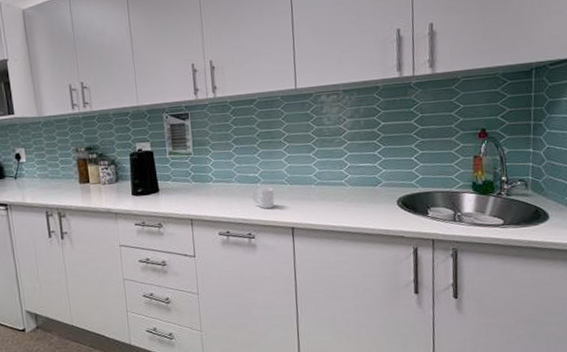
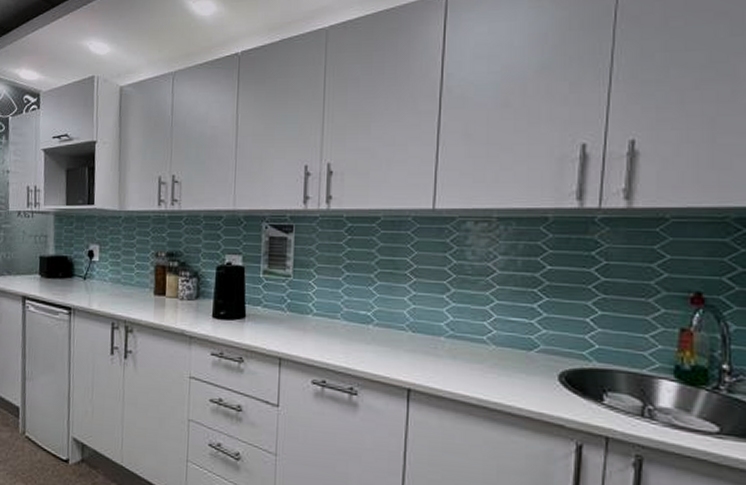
cup: present [252,187,275,209] -> none [360,331,389,360]

